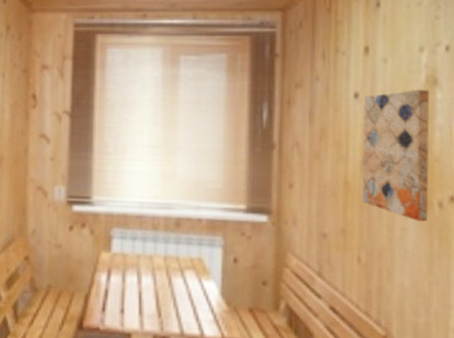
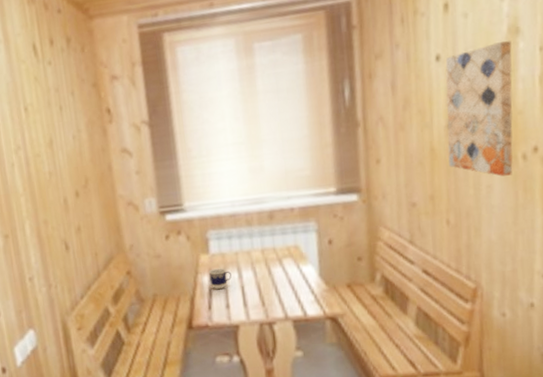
cup: none [107,268,130,292] -> present [209,268,232,290]

